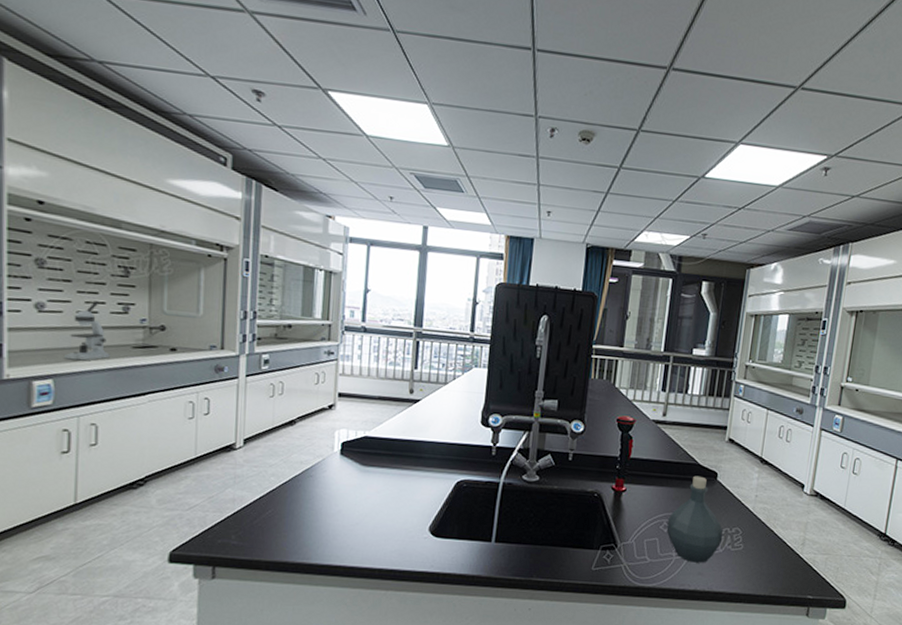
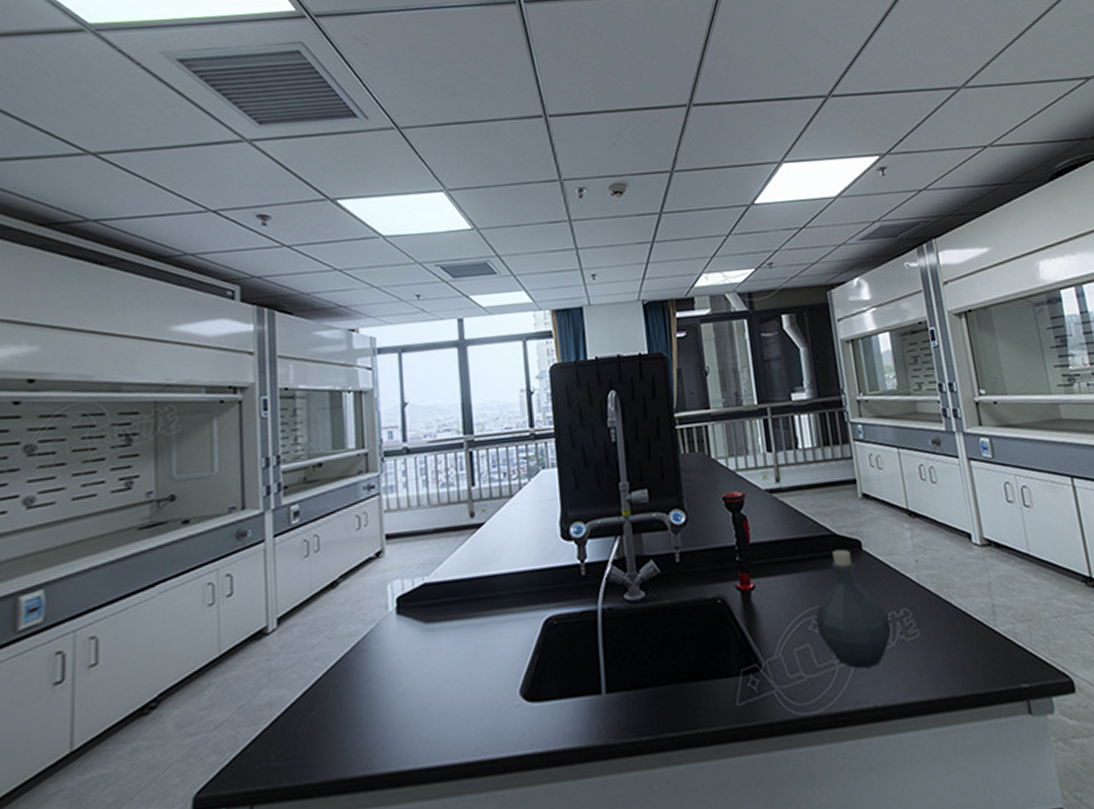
microscope: present [63,301,110,361] -> none [56,481,112,561]

